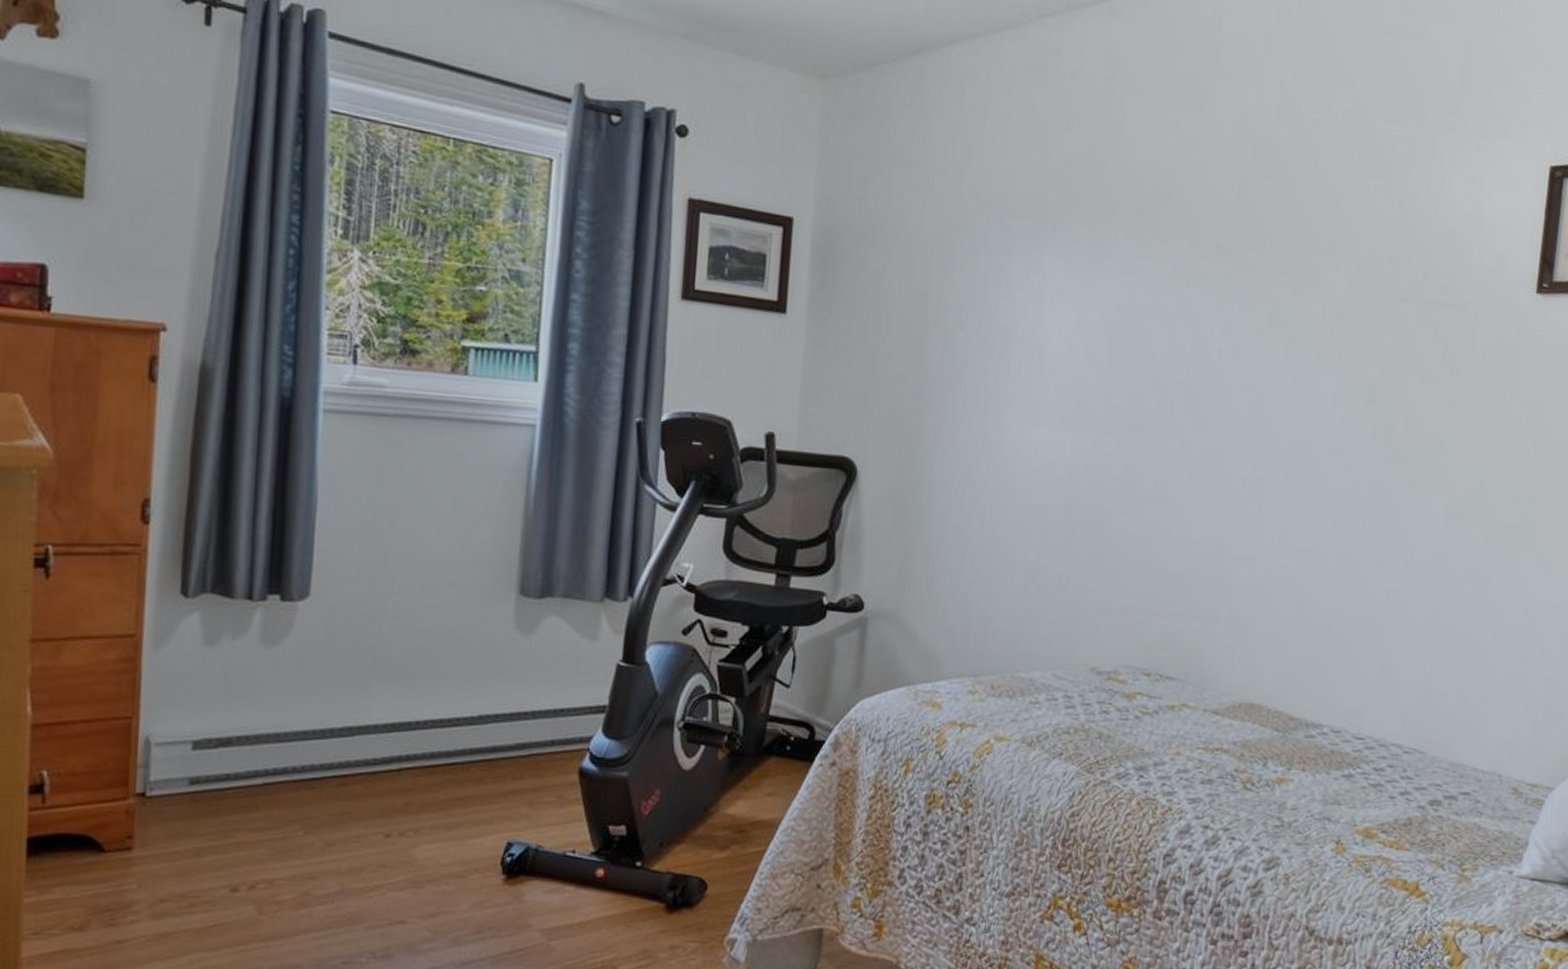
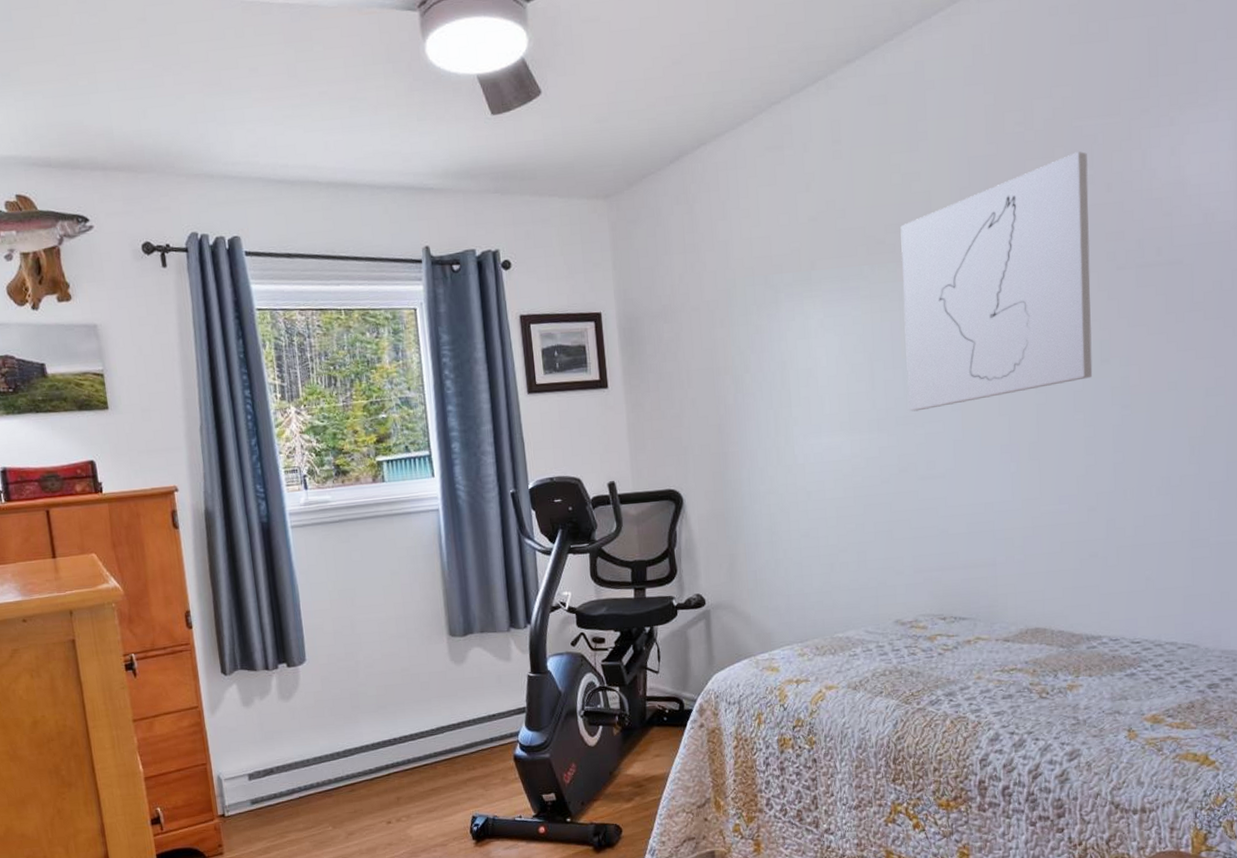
wall art: none [1145,157,1384,419] -> present [900,151,1093,412]

